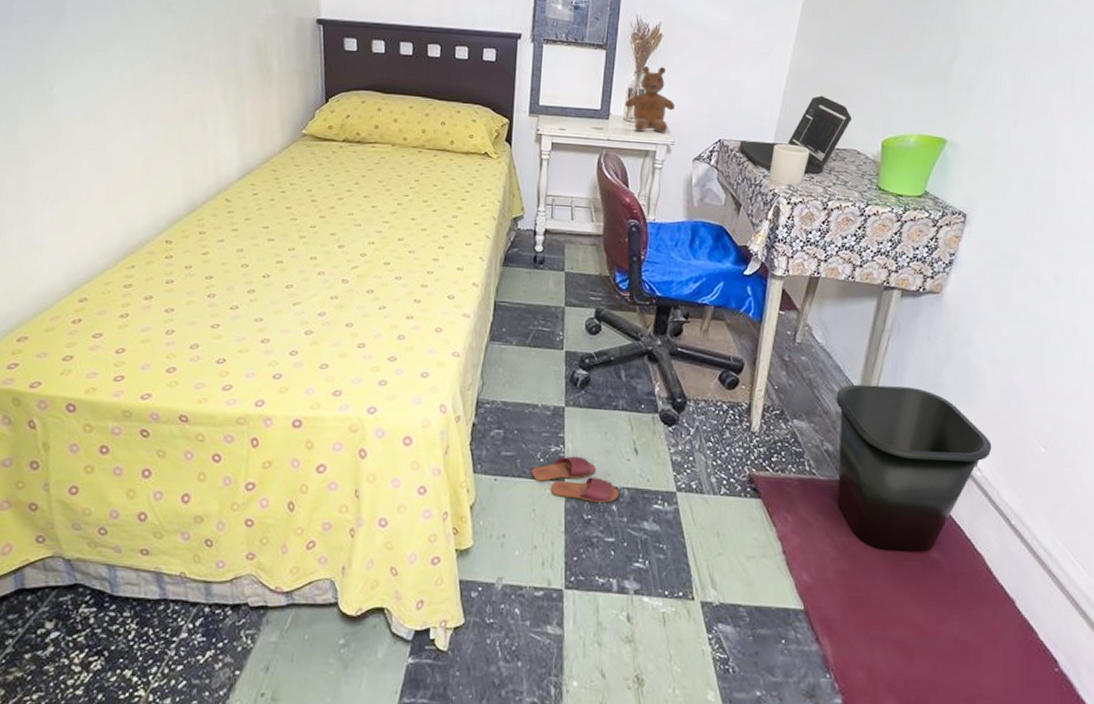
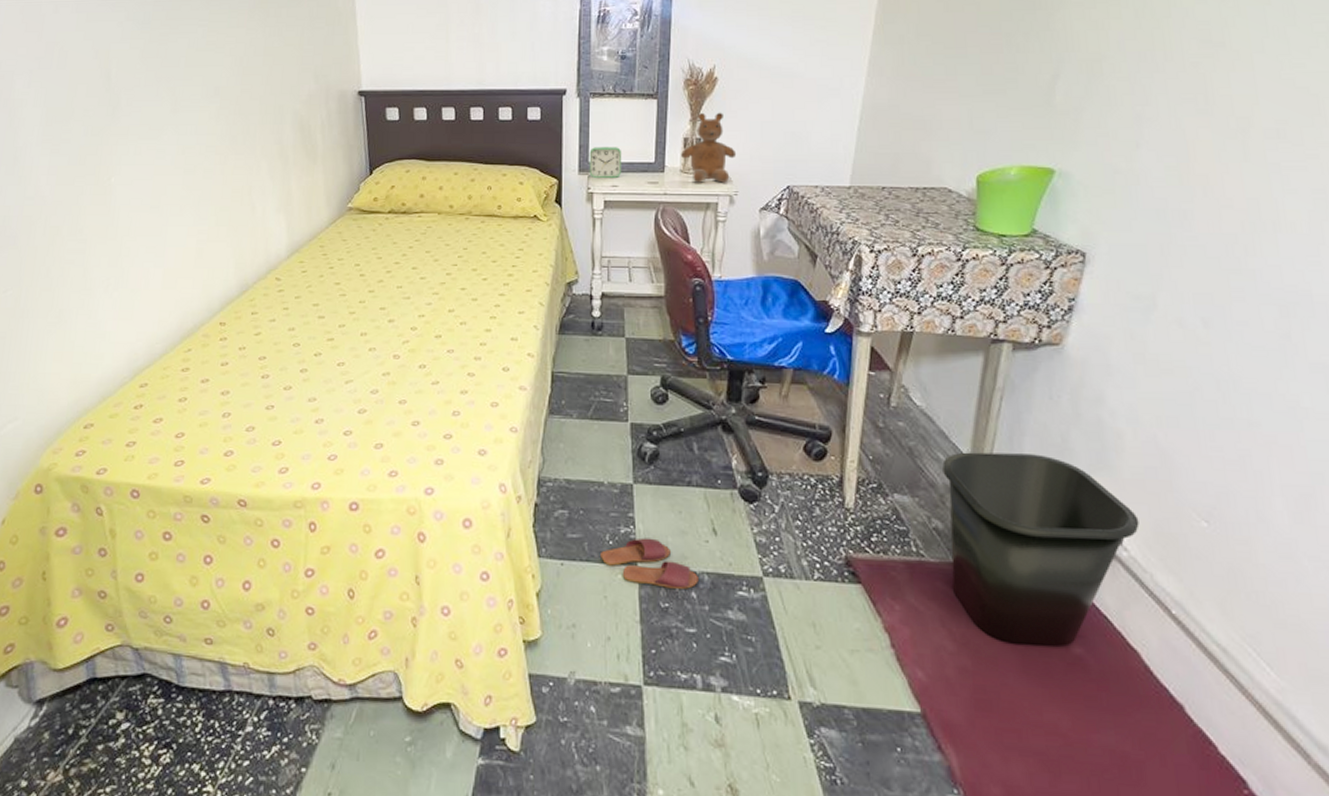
alarm clock: none [539,91,571,122] -> present [589,147,622,178]
laptop: present [739,95,851,175] -> none [810,130,939,218]
mug: present [769,143,810,186] -> none [847,186,893,232]

